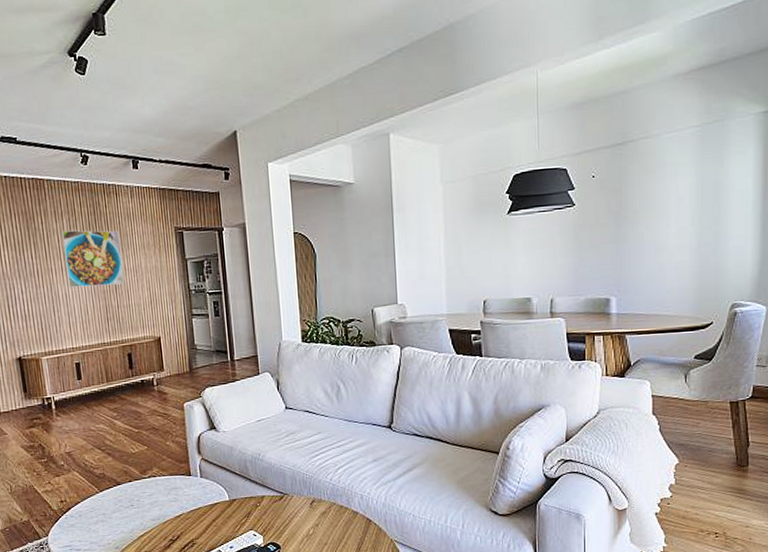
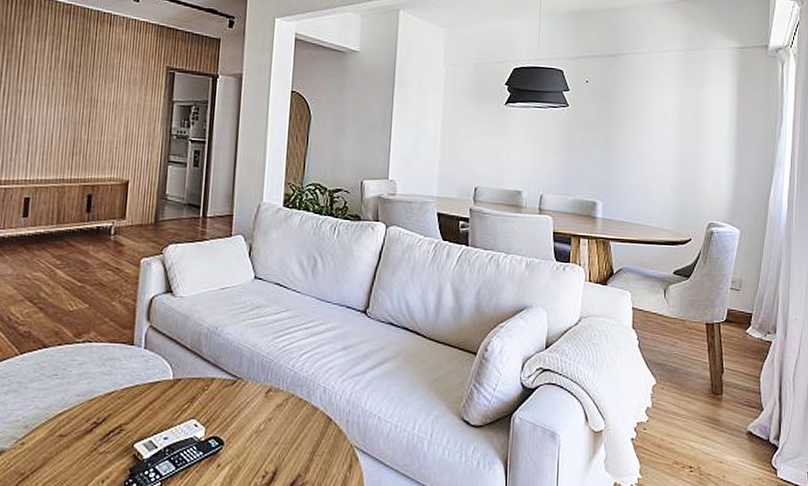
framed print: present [62,230,125,288] -> none [36,52,106,118]

